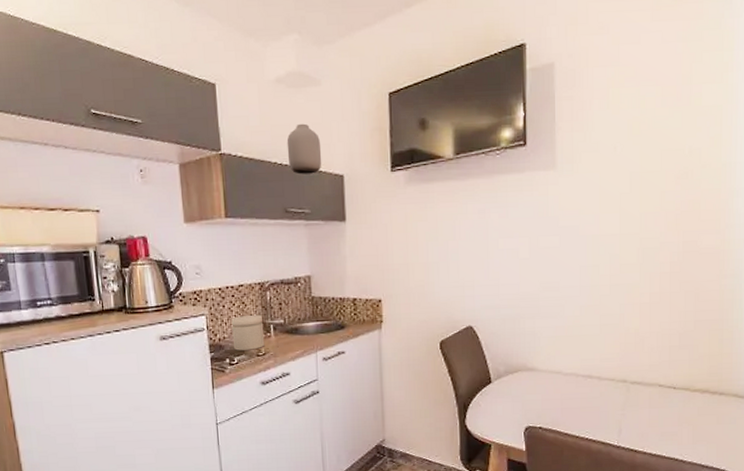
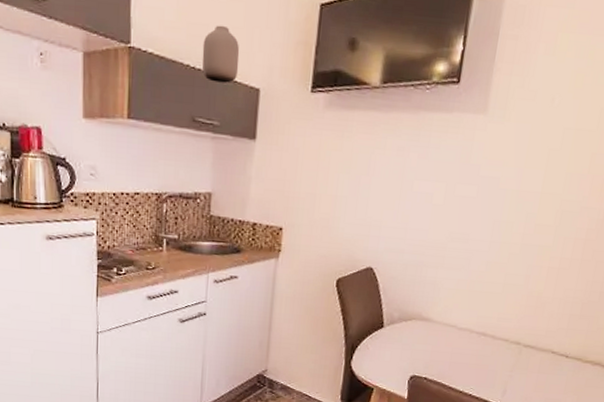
jar: present [231,314,265,352] -> none [122,225,157,263]

